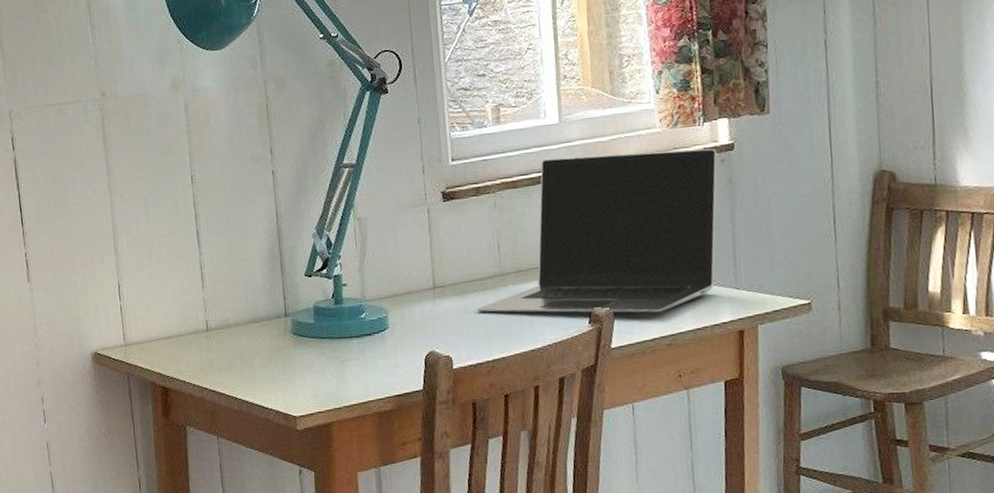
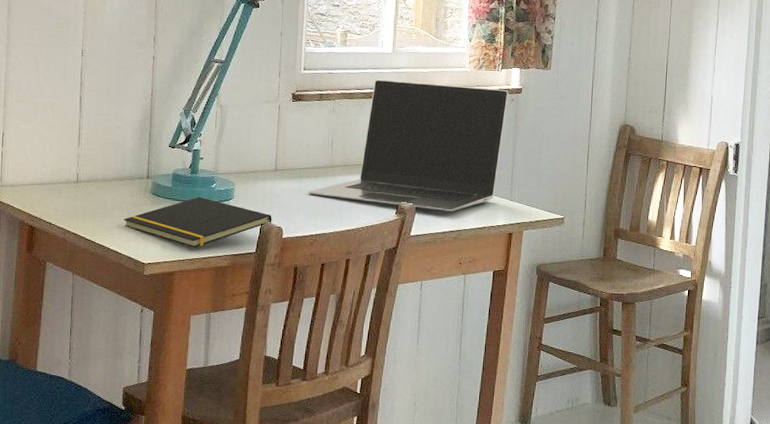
notepad: none [265,330,438,393] -> present [123,196,272,248]

